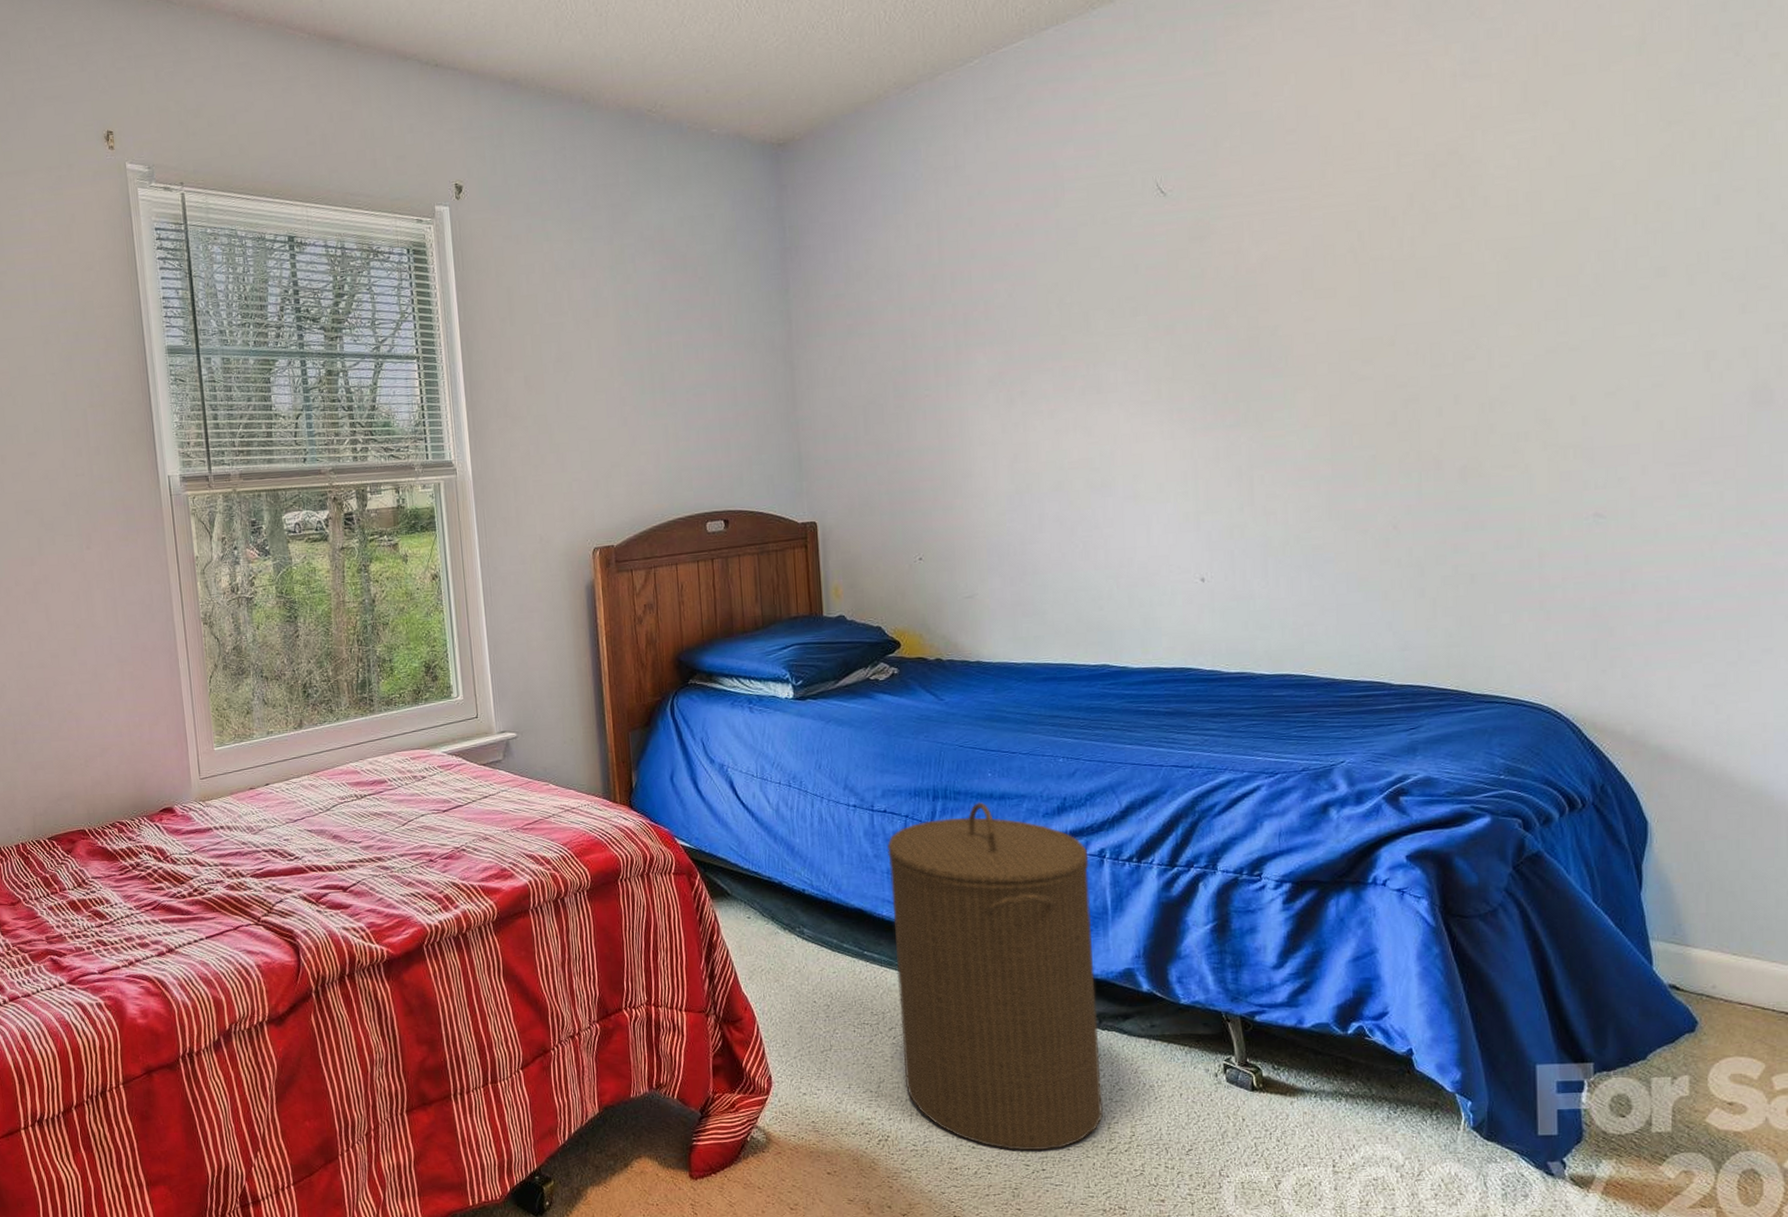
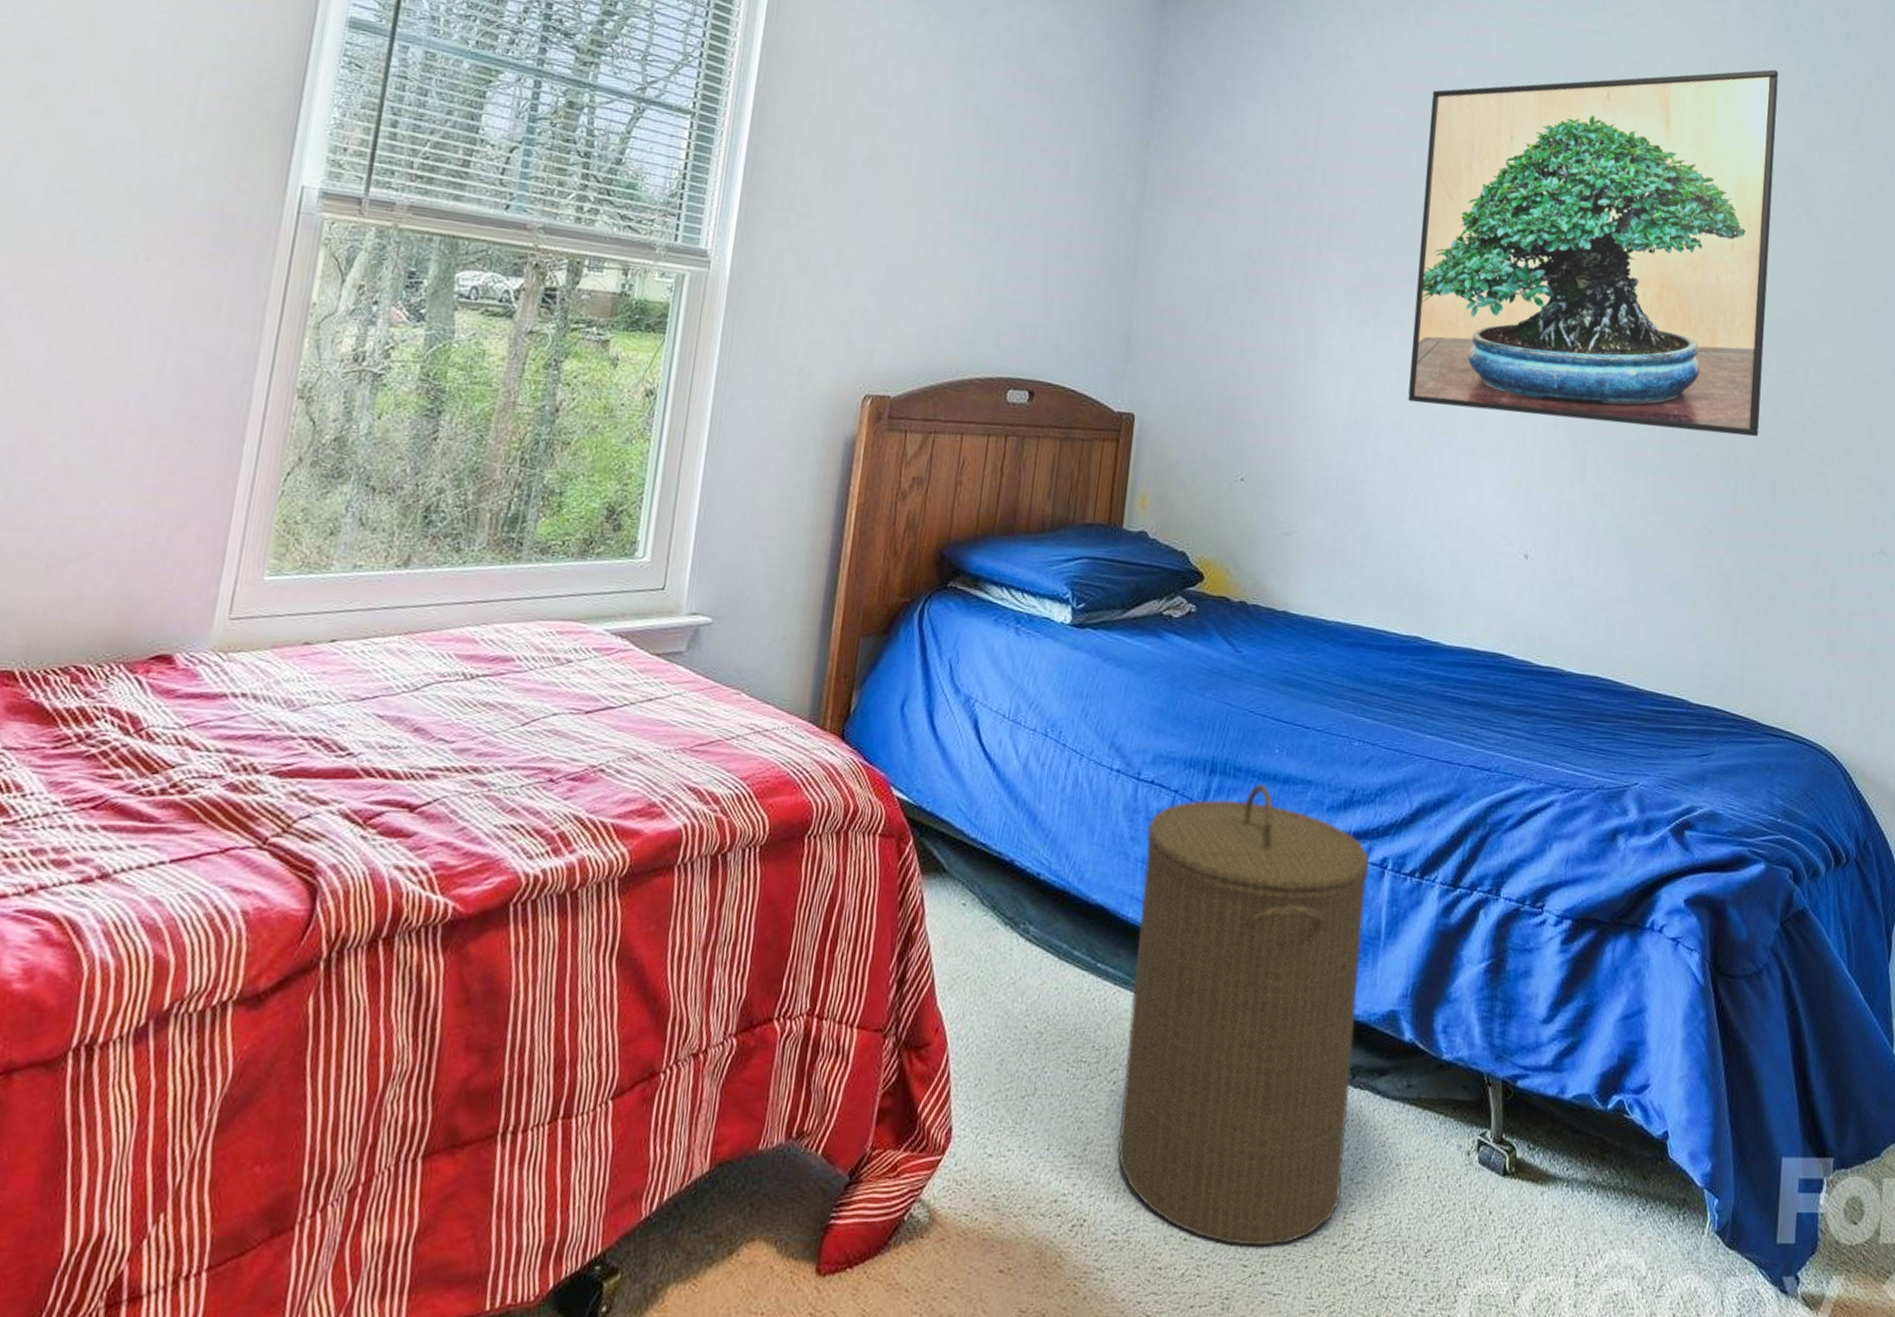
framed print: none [1046,59,1440,465] -> present [1408,69,1779,437]

